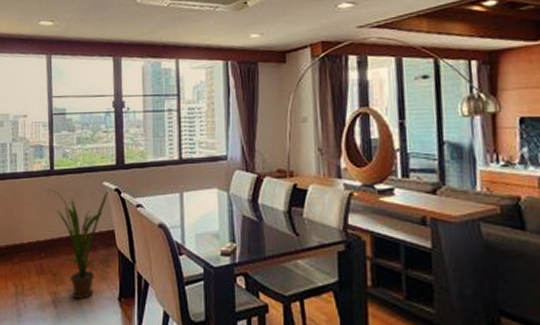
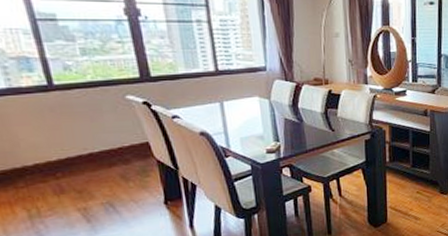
house plant: present [48,189,110,299] -> none [49,103,137,210]

